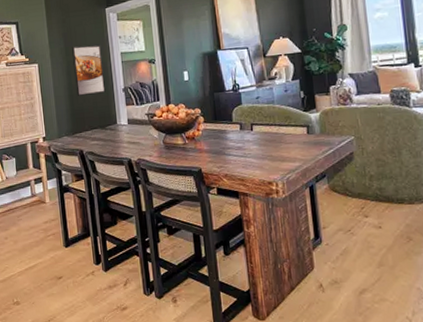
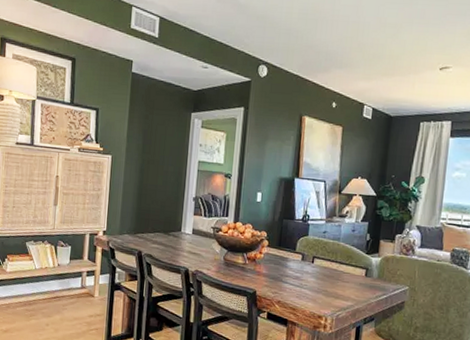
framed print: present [72,45,106,96] -> none [146,145,180,198]

